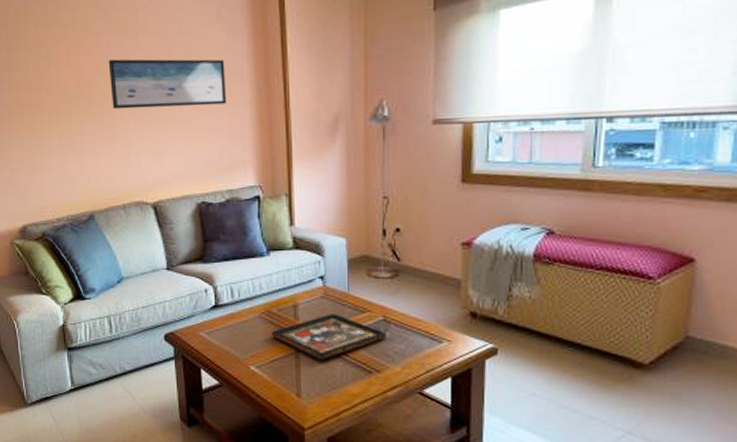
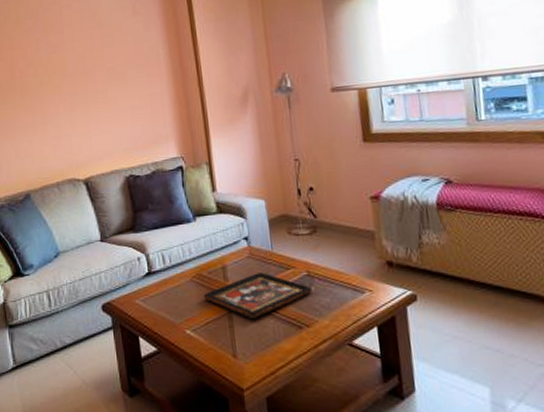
wall art: present [108,59,227,110] -> none [38,47,147,97]

